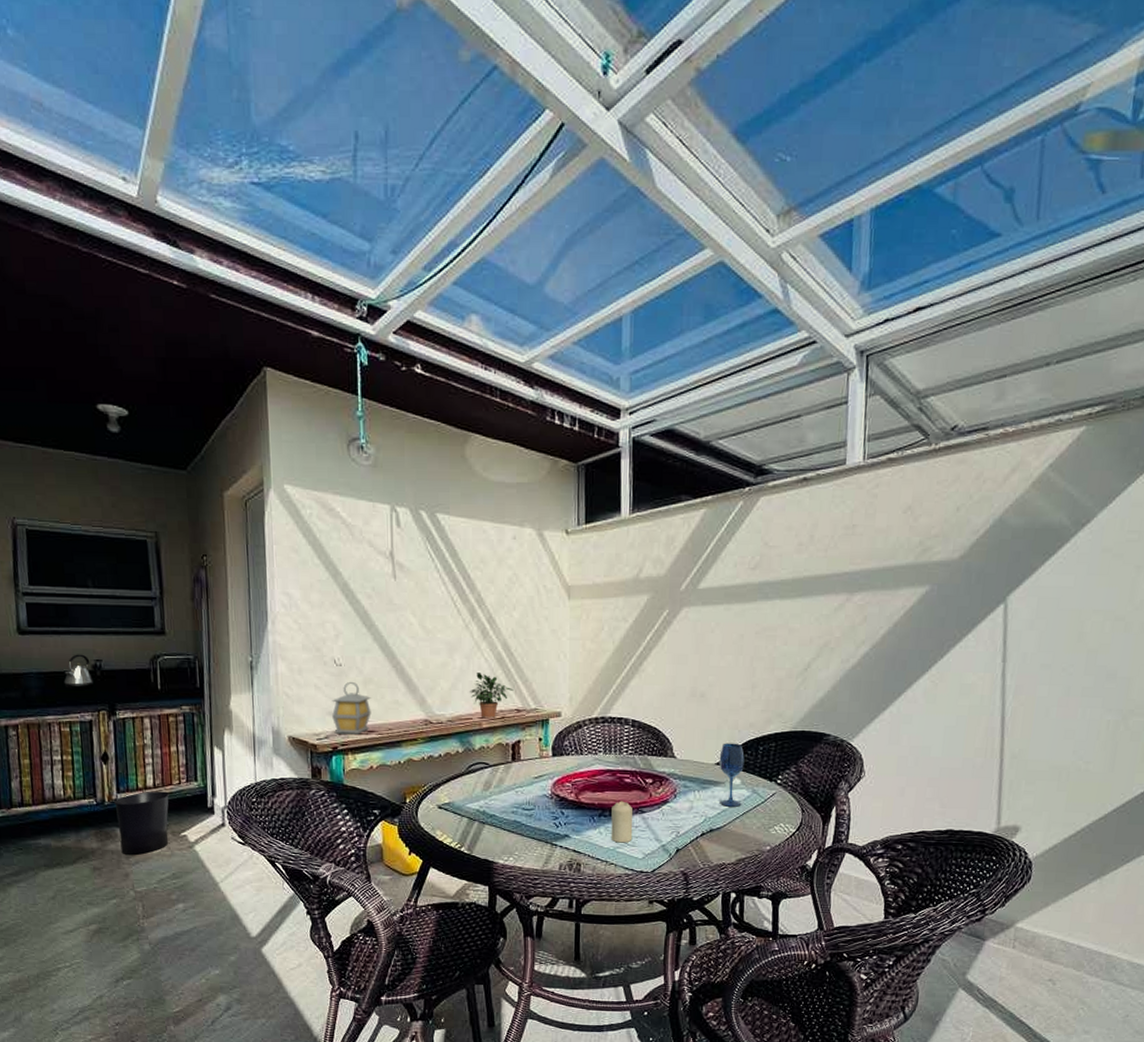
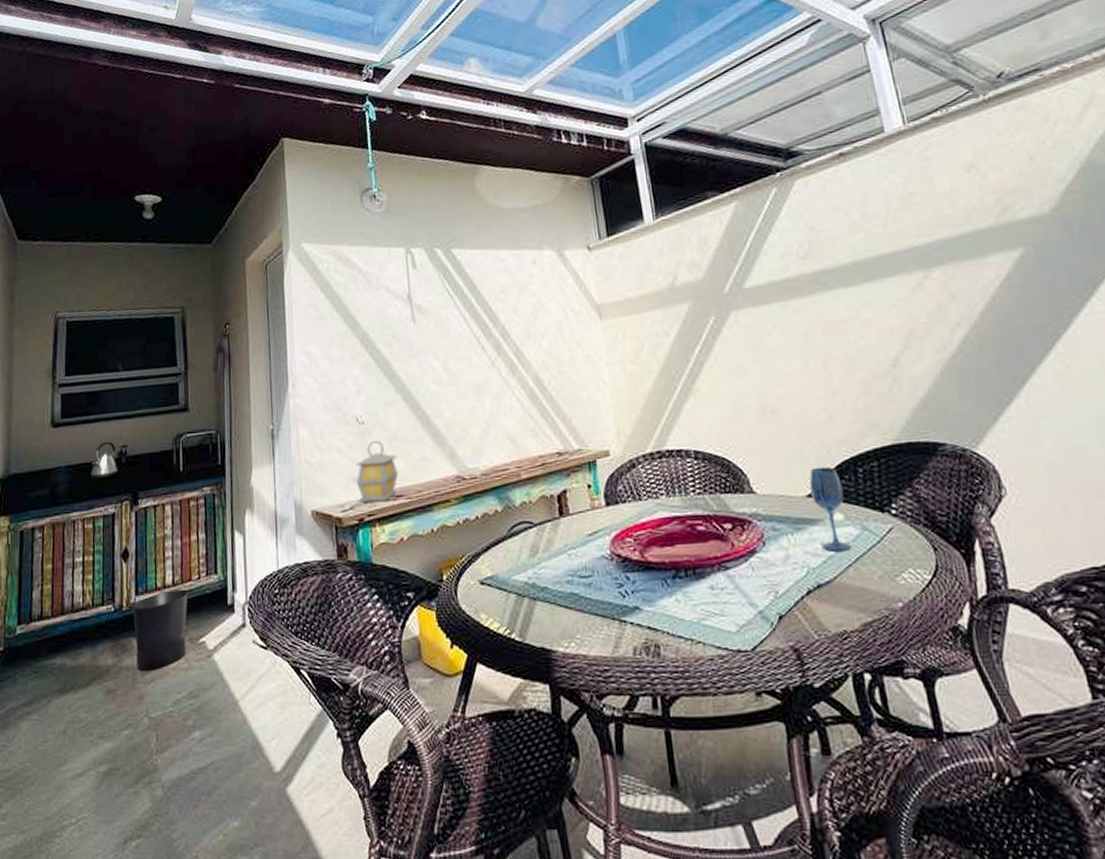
potted plant: present [470,673,514,719] -> none [503,414,552,468]
candle: present [611,801,633,843] -> none [687,555,720,613]

